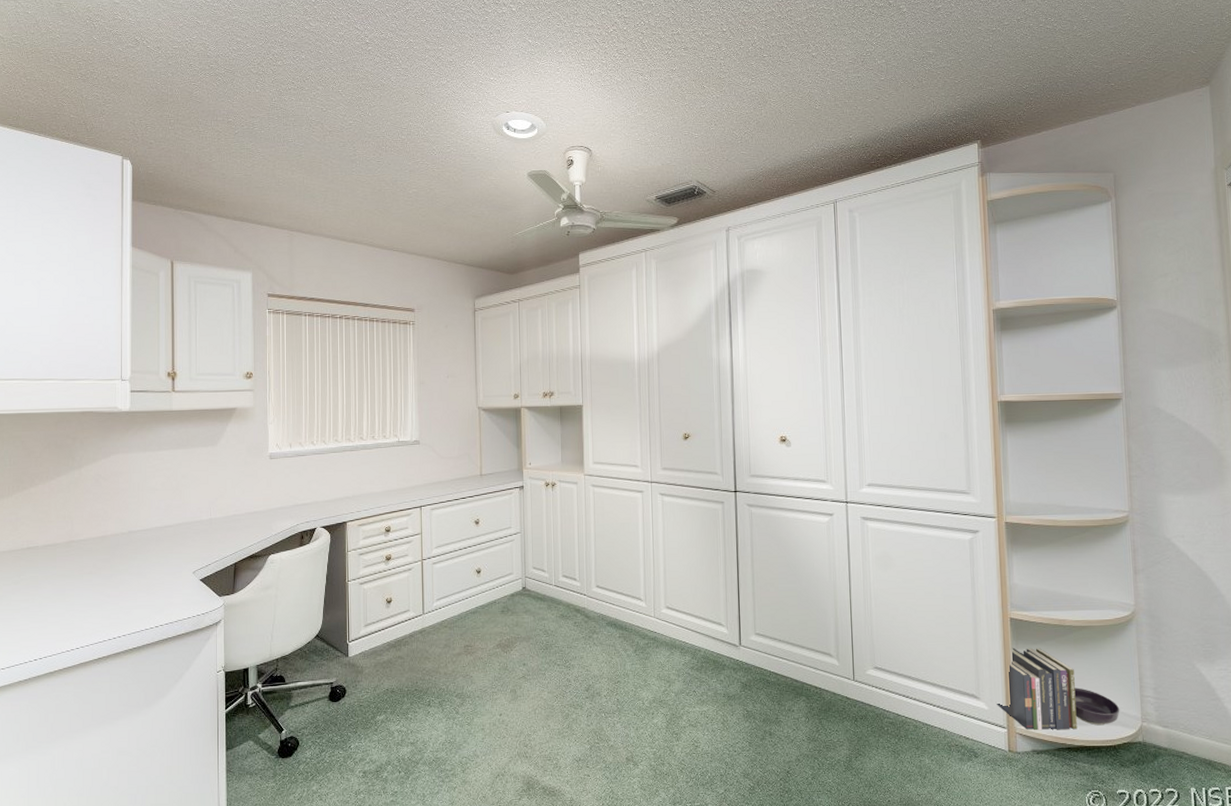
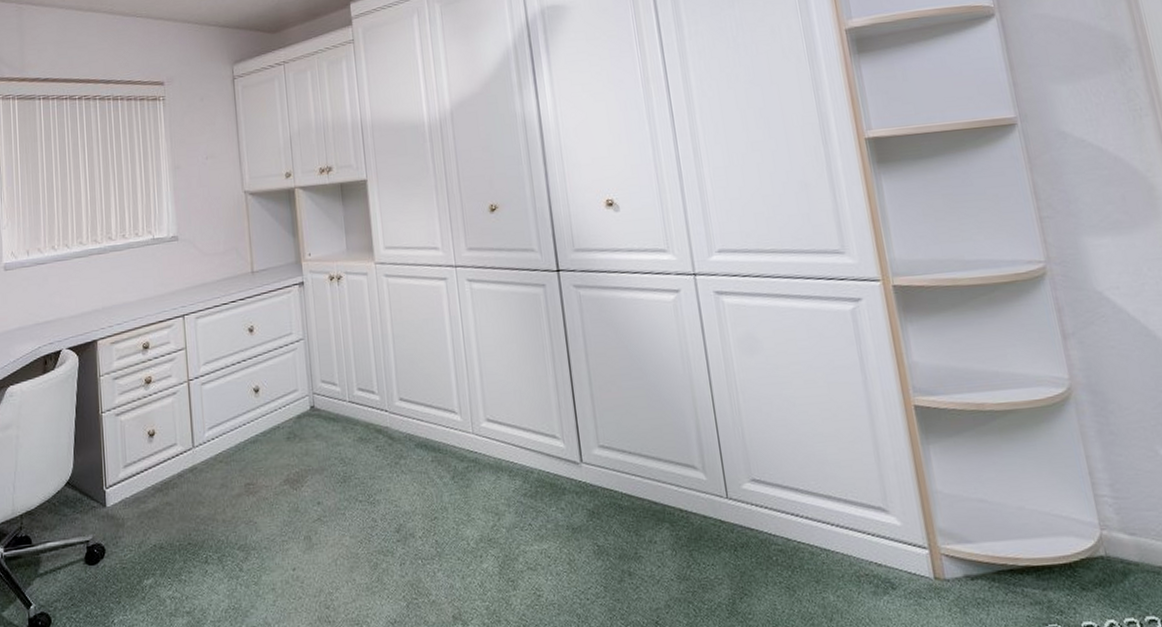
books: present [997,648,1077,731] -> none [911,441,1019,550]
bowl: present [1074,688,1120,726] -> none [1007,490,1071,538]

